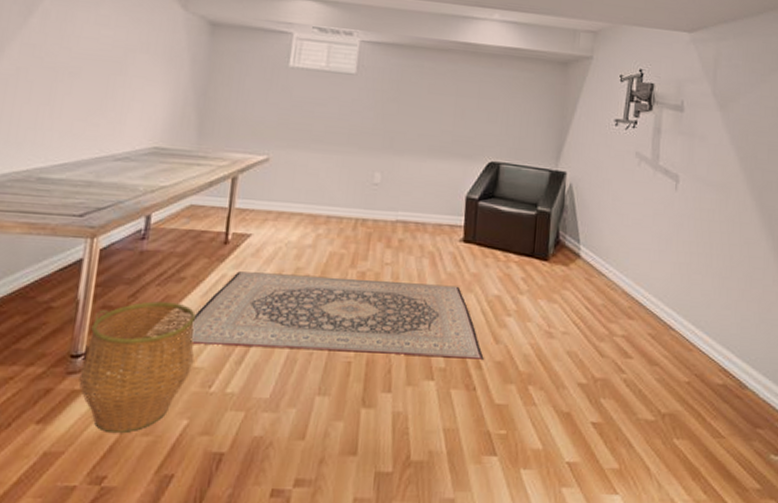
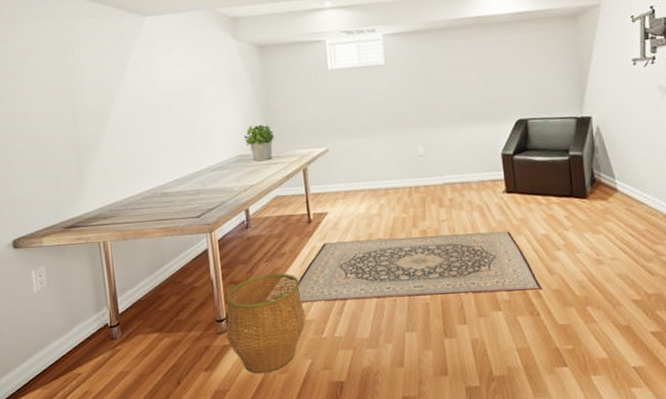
potted plant: none [167,113,206,160] -> present [244,124,275,162]

